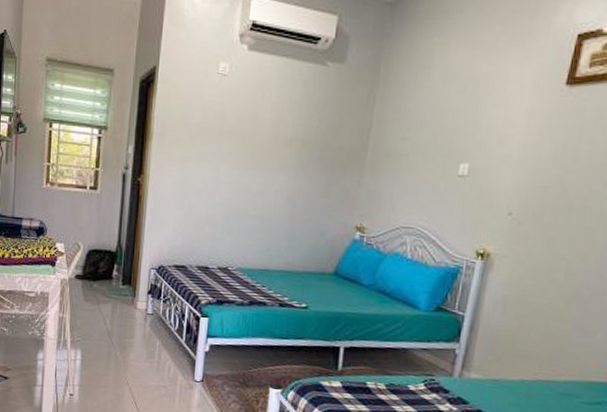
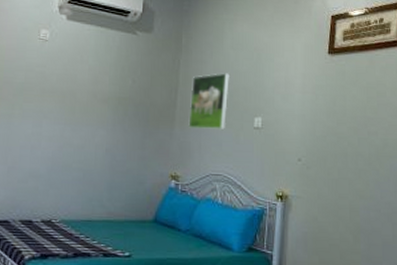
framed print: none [380,110,435,178] -> present [188,73,229,131]

